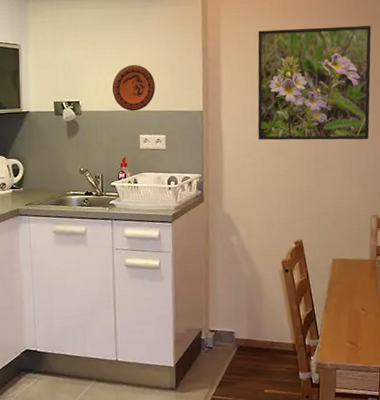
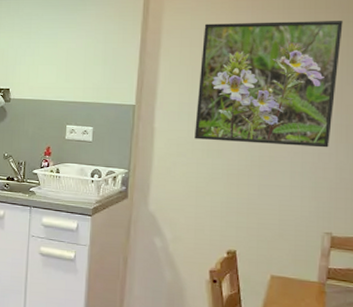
decorative plate: present [112,65,155,111] -> none [42,56,87,101]

